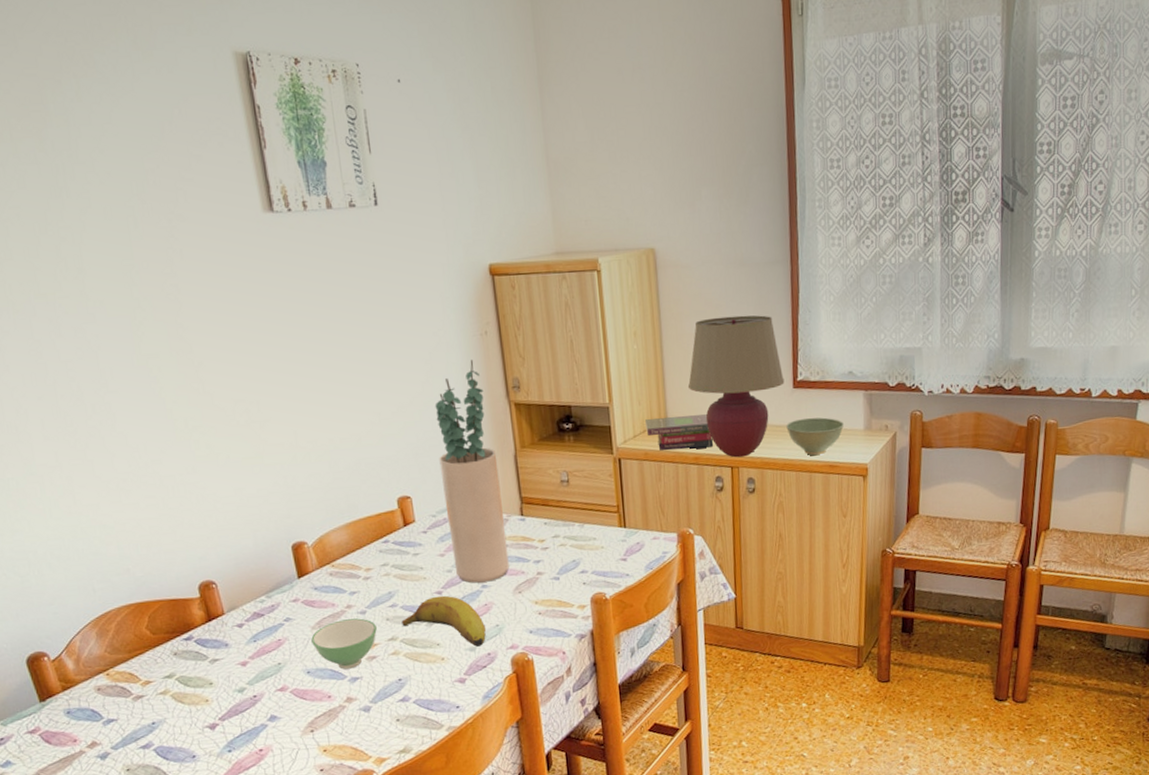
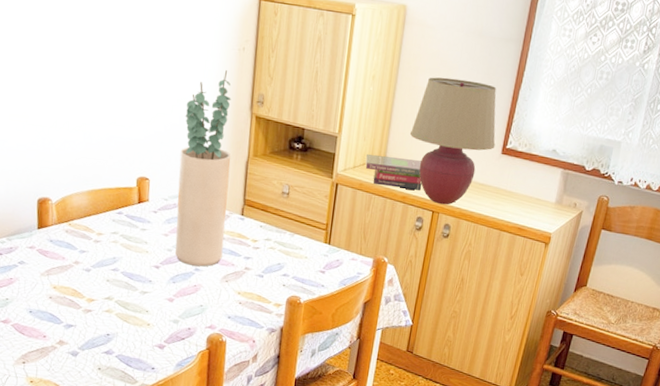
bowl: present [311,618,377,670] -> none [38,272,97,317]
fruit: present [401,595,486,647] -> none [119,269,191,321]
bowl: present [786,417,844,456] -> none [488,182,539,217]

